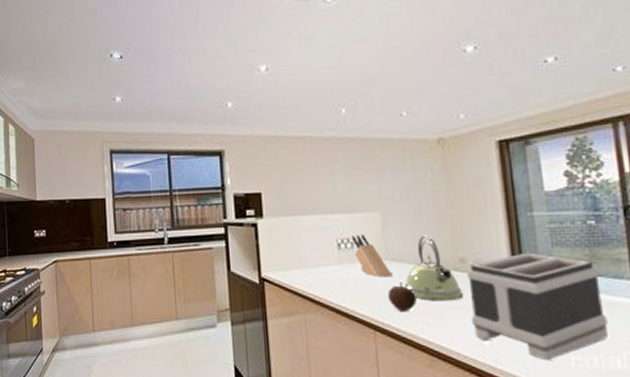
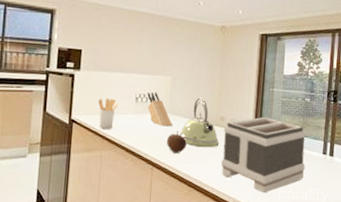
utensil holder: none [291,248,317,288] -> present [98,98,119,130]

